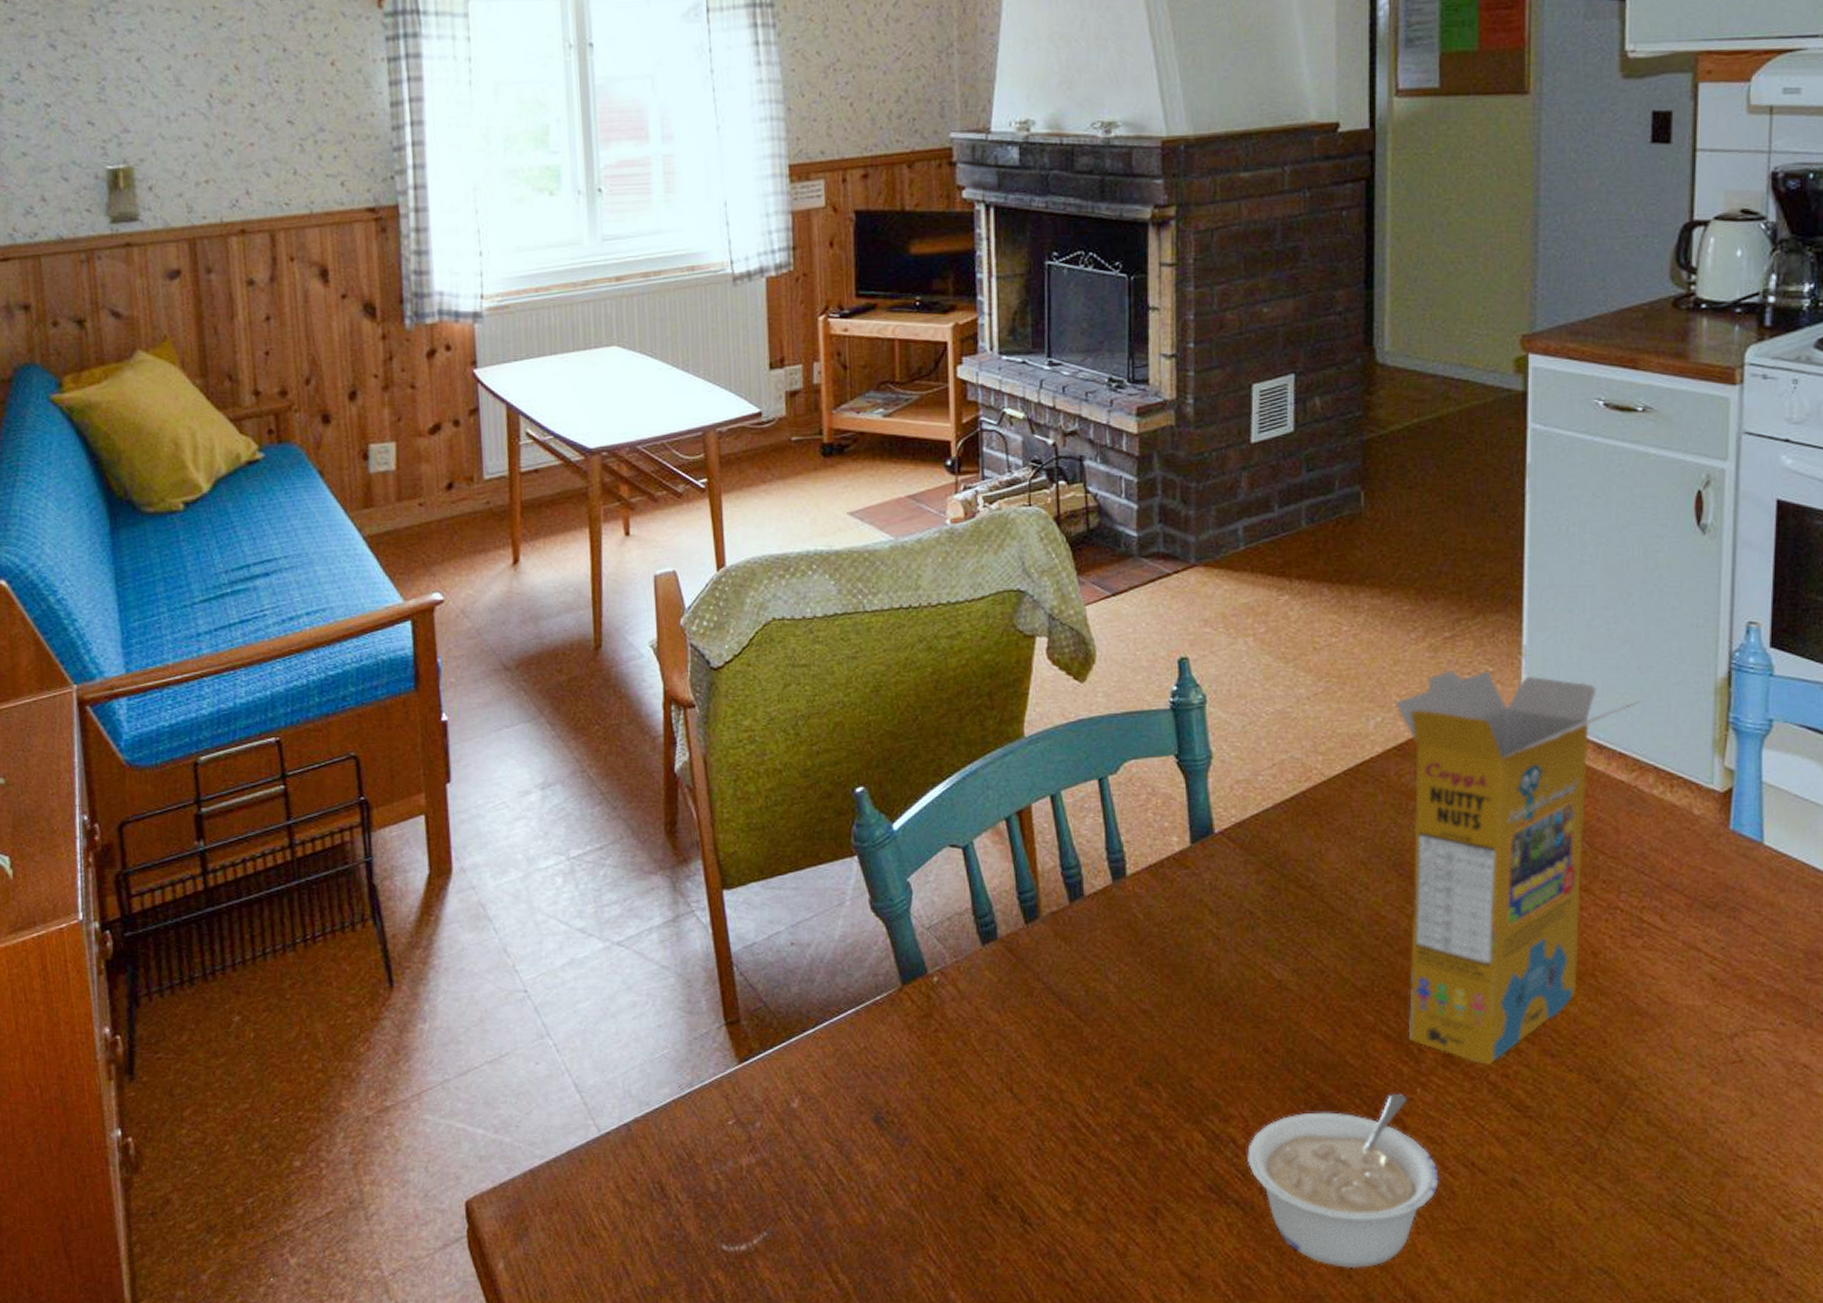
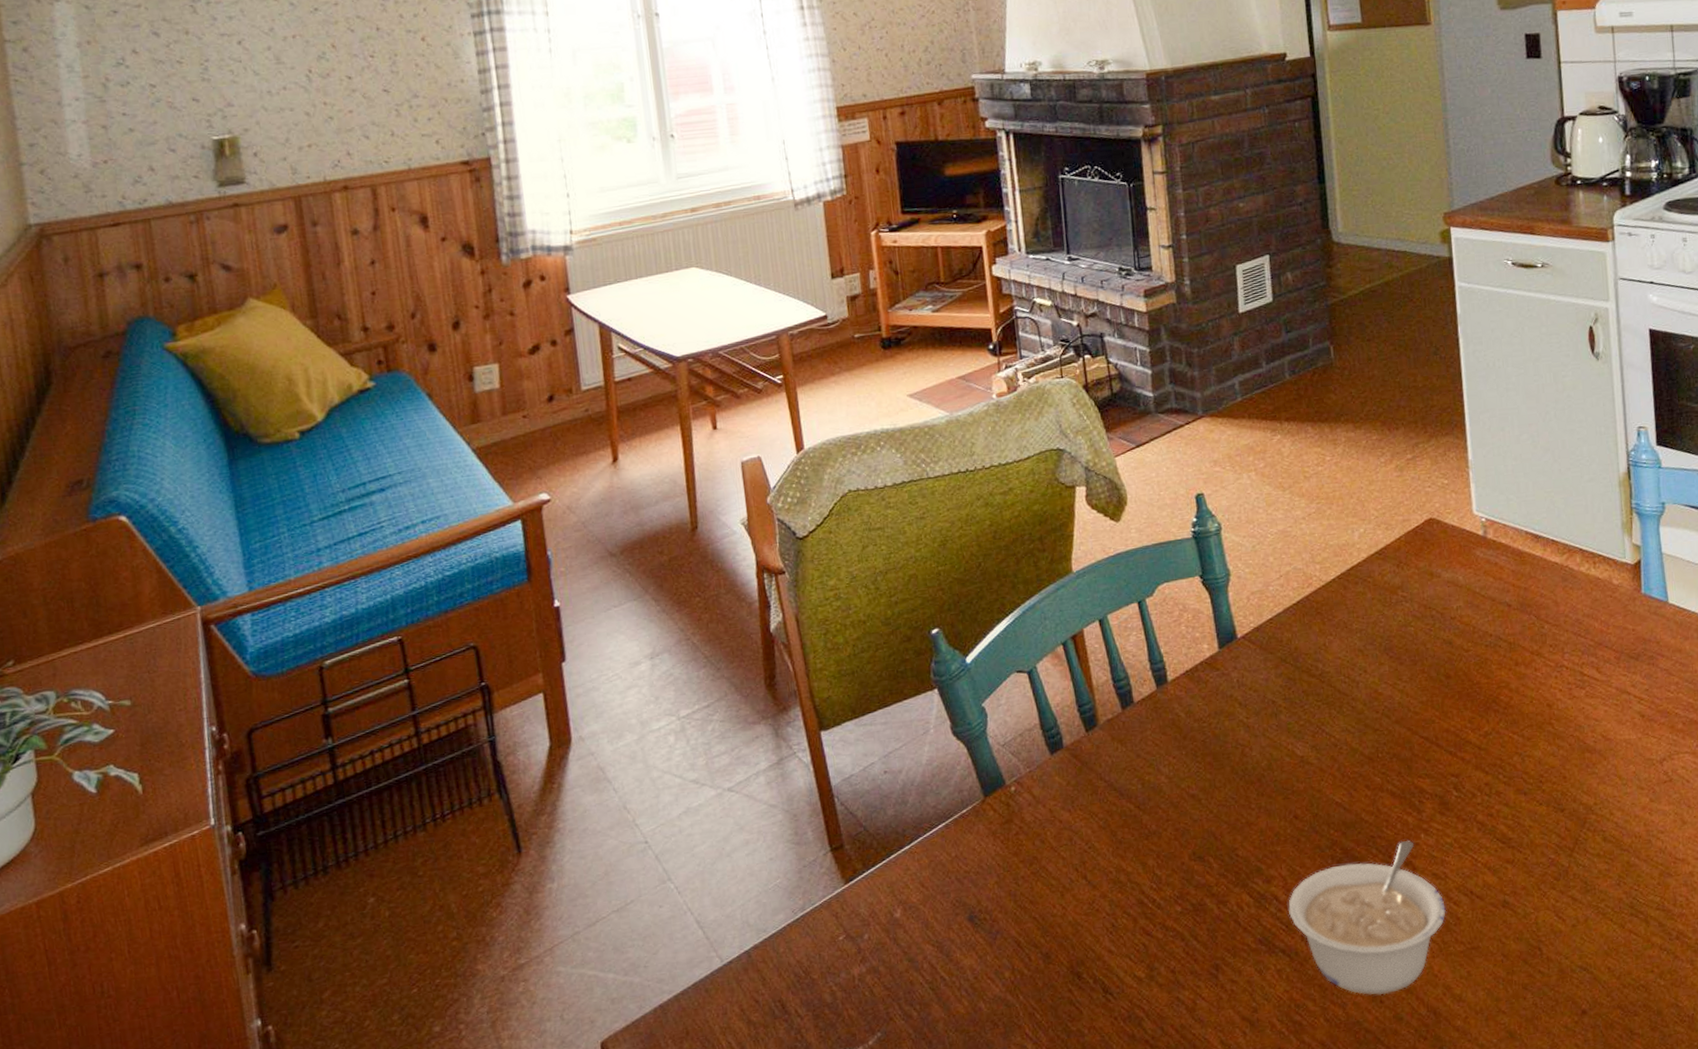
cereal box: present [1395,669,1640,1065] -> none [1373,482,1564,808]

